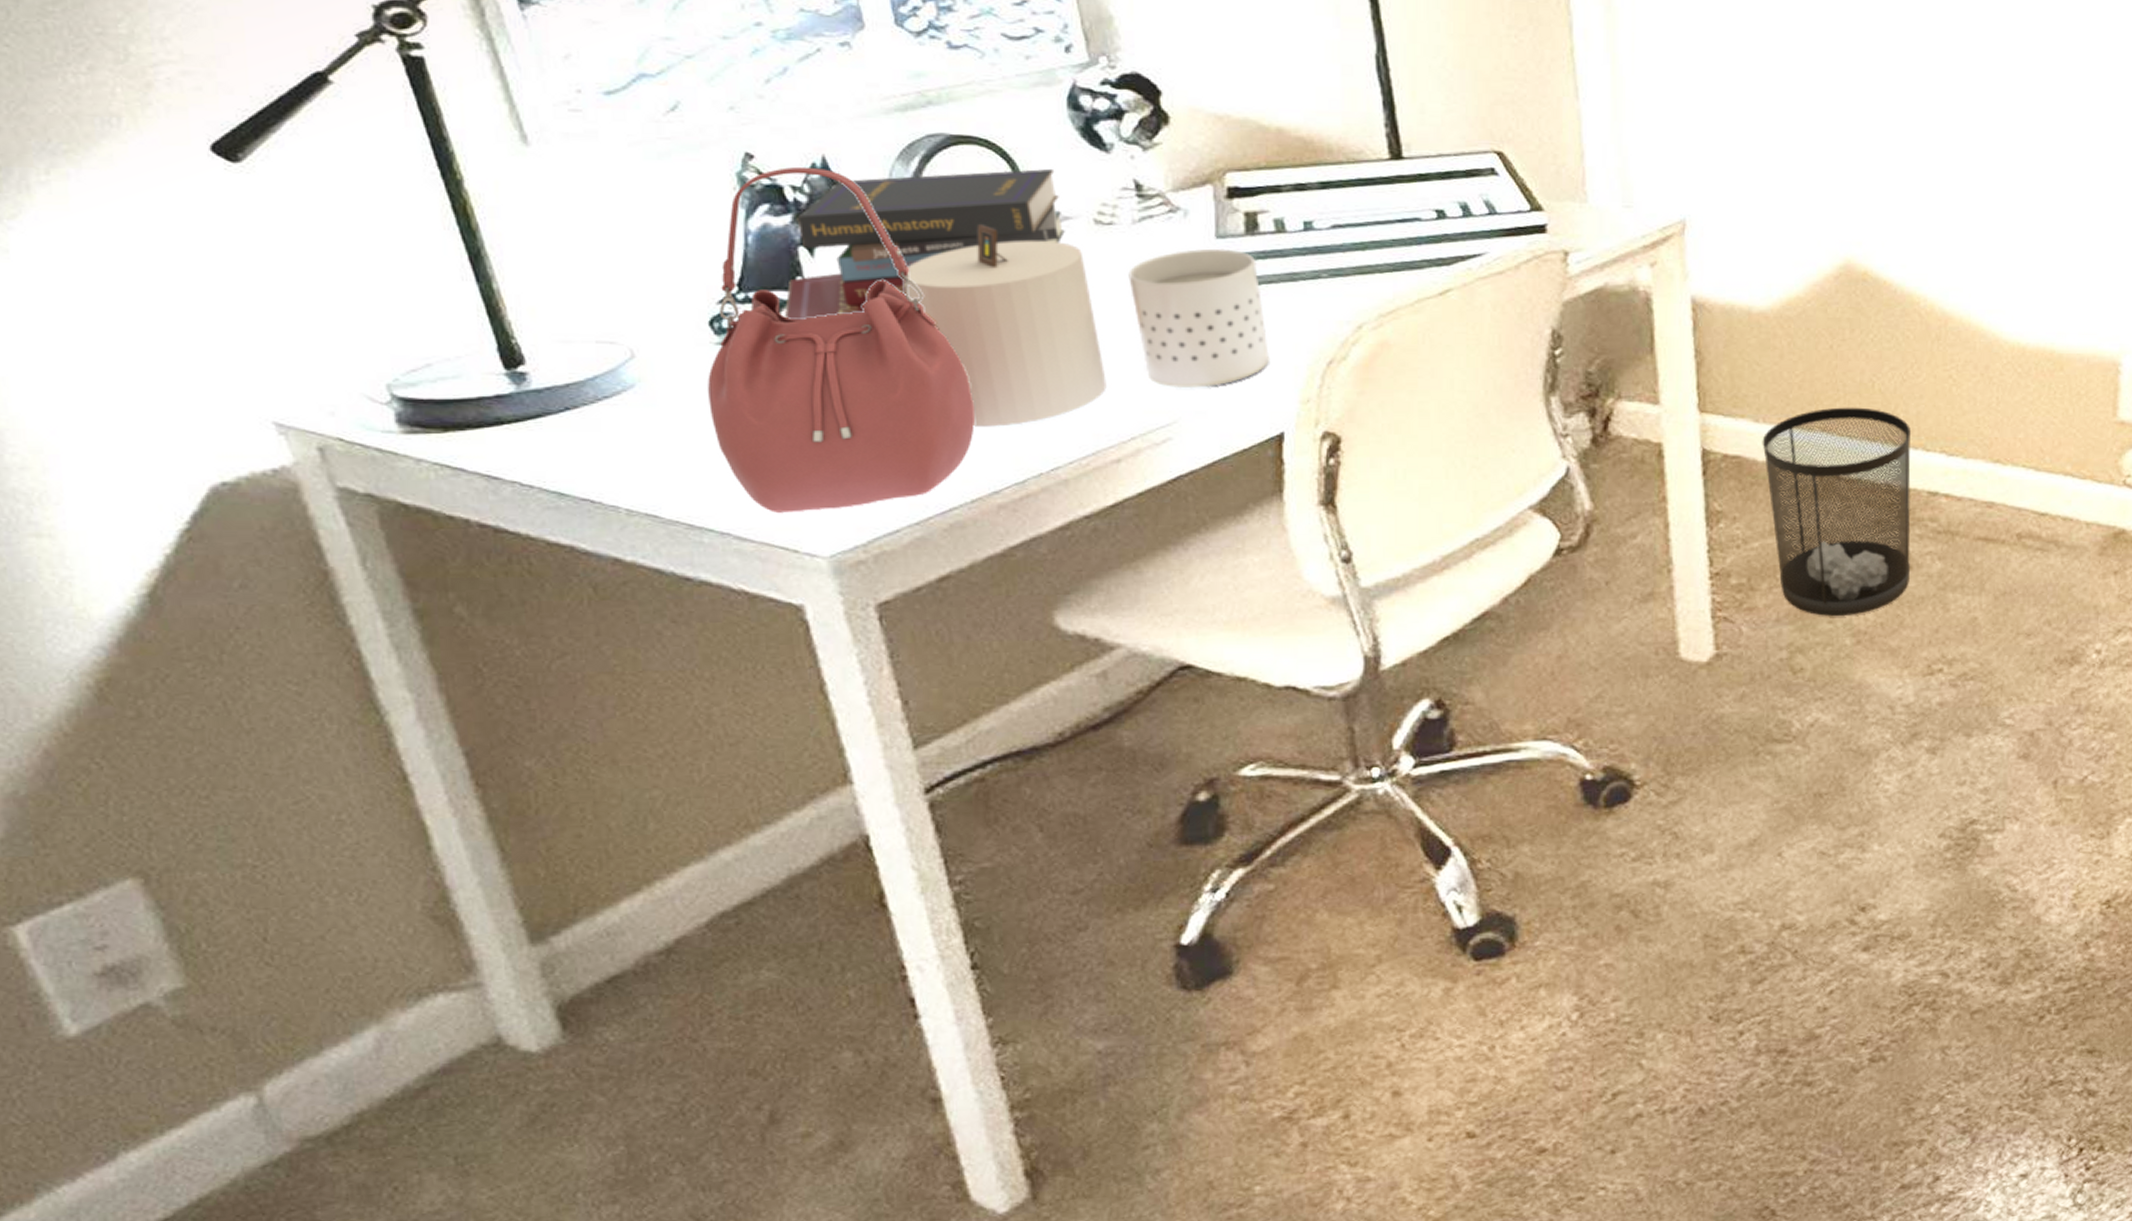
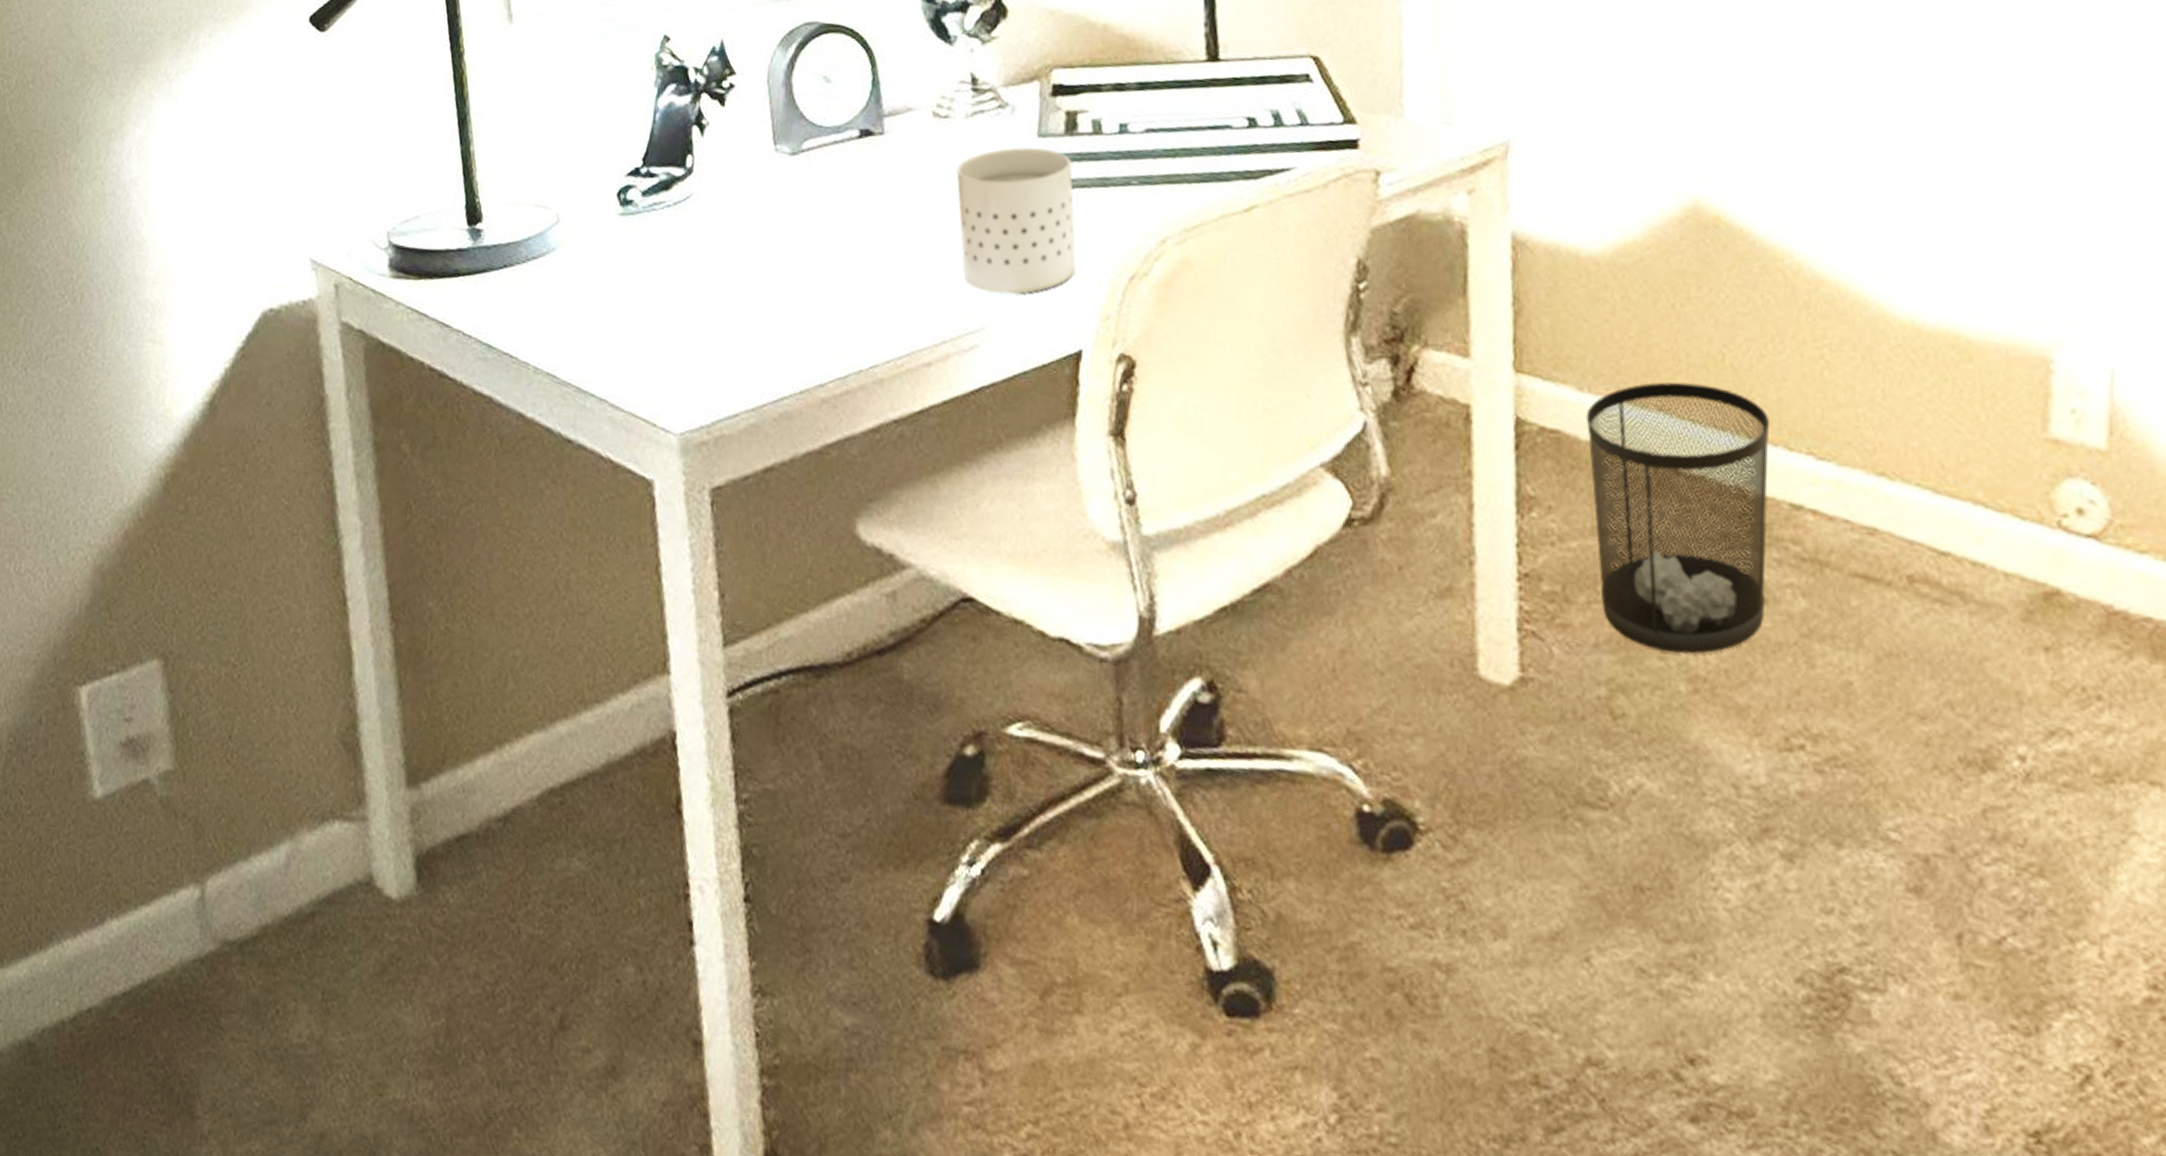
handbag: present [708,166,976,512] -> none [607,49,814,386]
books: present [785,168,1065,321] -> none [674,59,907,197]
candle: present [904,225,1107,428] -> none [770,112,927,318]

